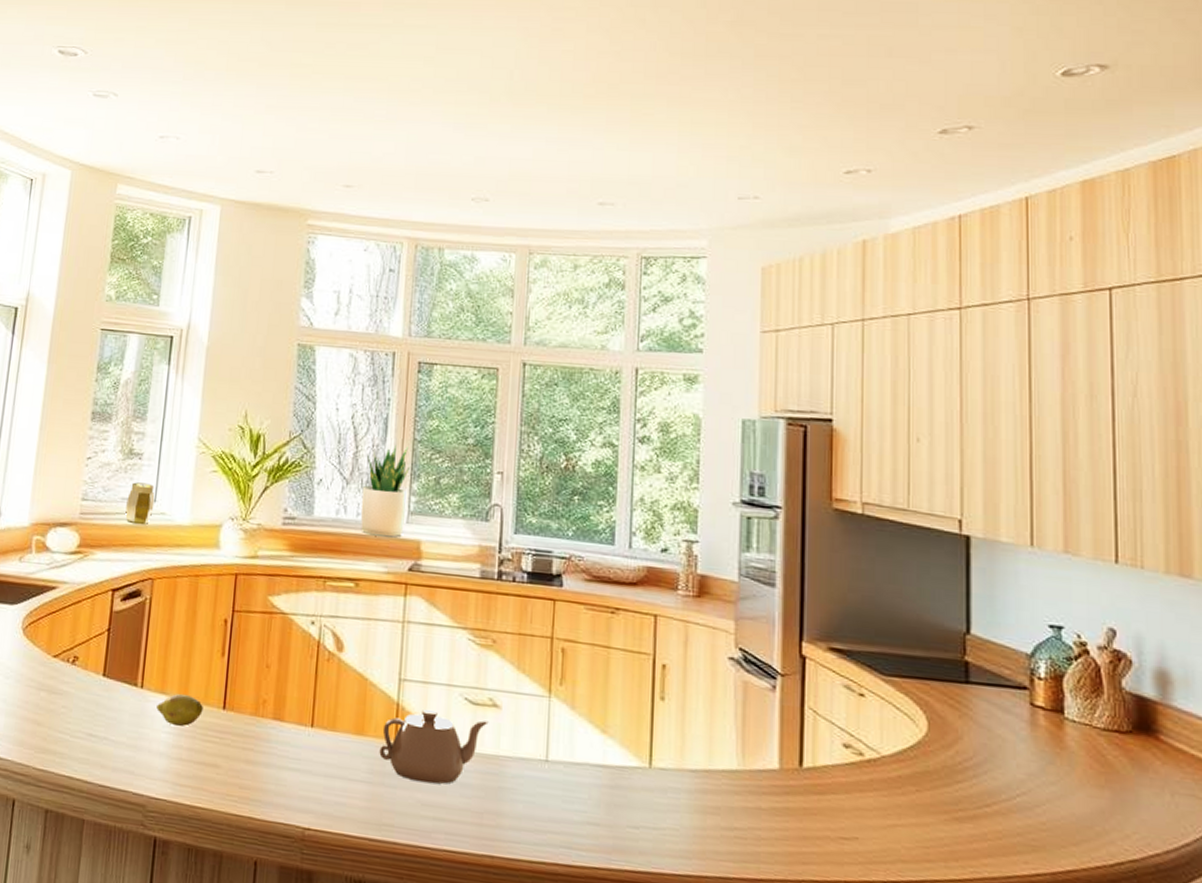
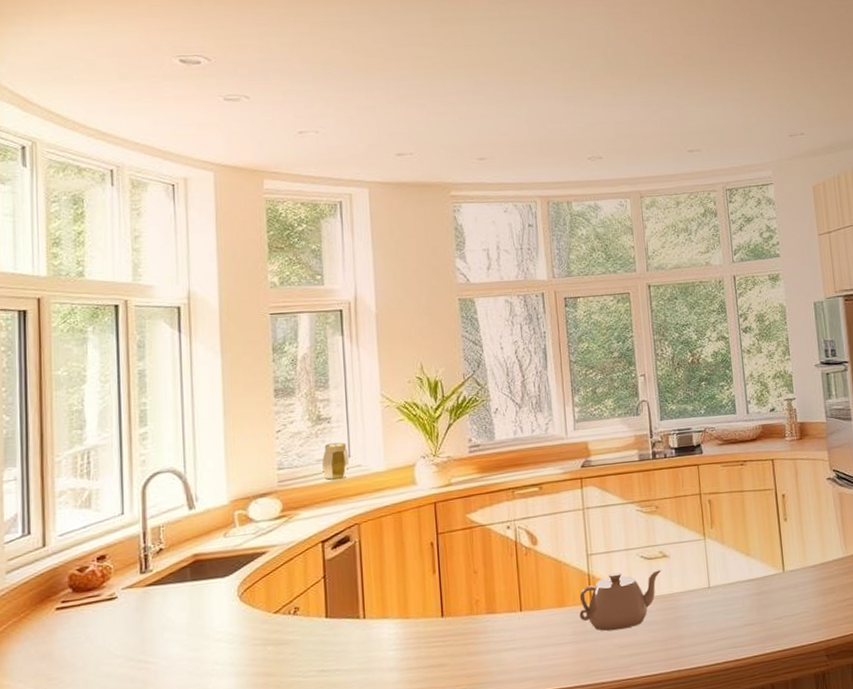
fruit: present [156,693,203,727] -> none [381,613,424,643]
planter: present [360,444,411,538] -> none [532,368,573,446]

